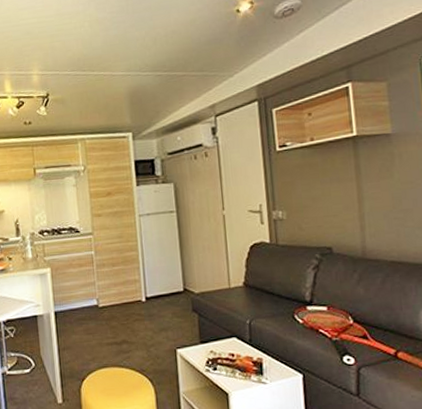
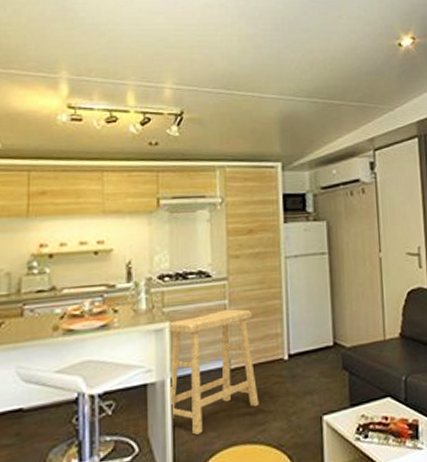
stool: none [49,258,124,357] -> present [168,309,259,435]

